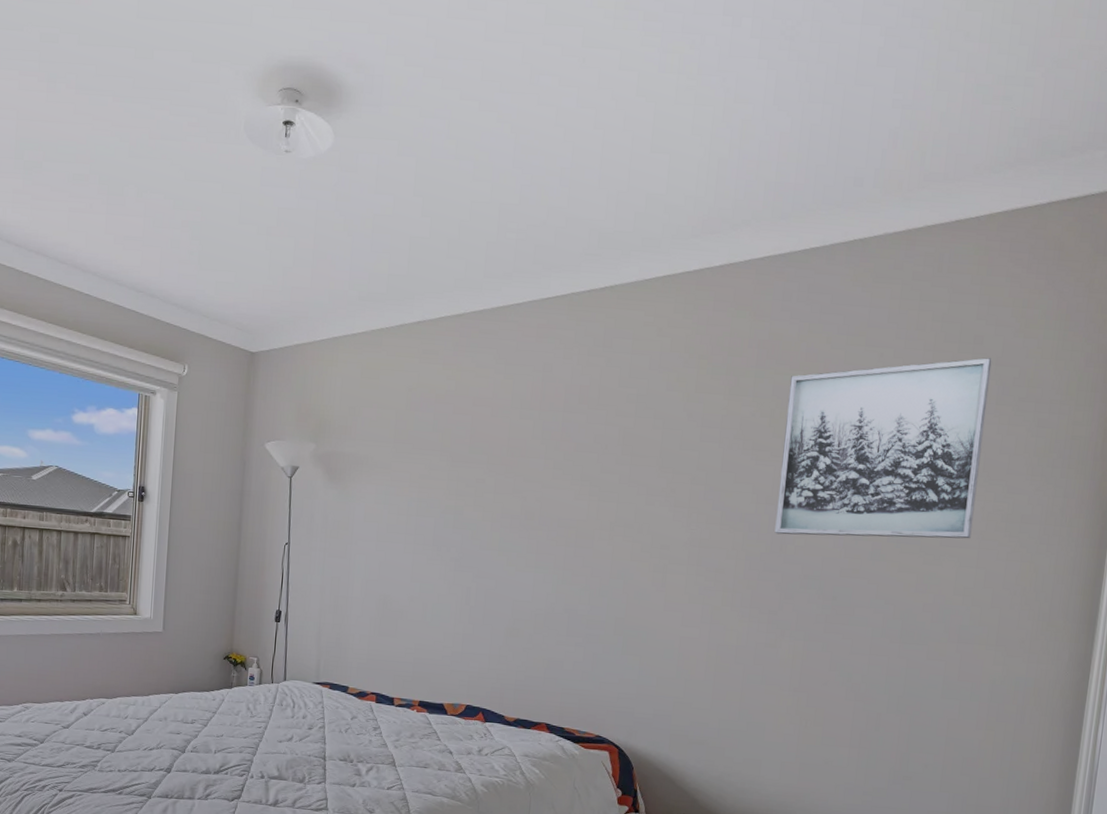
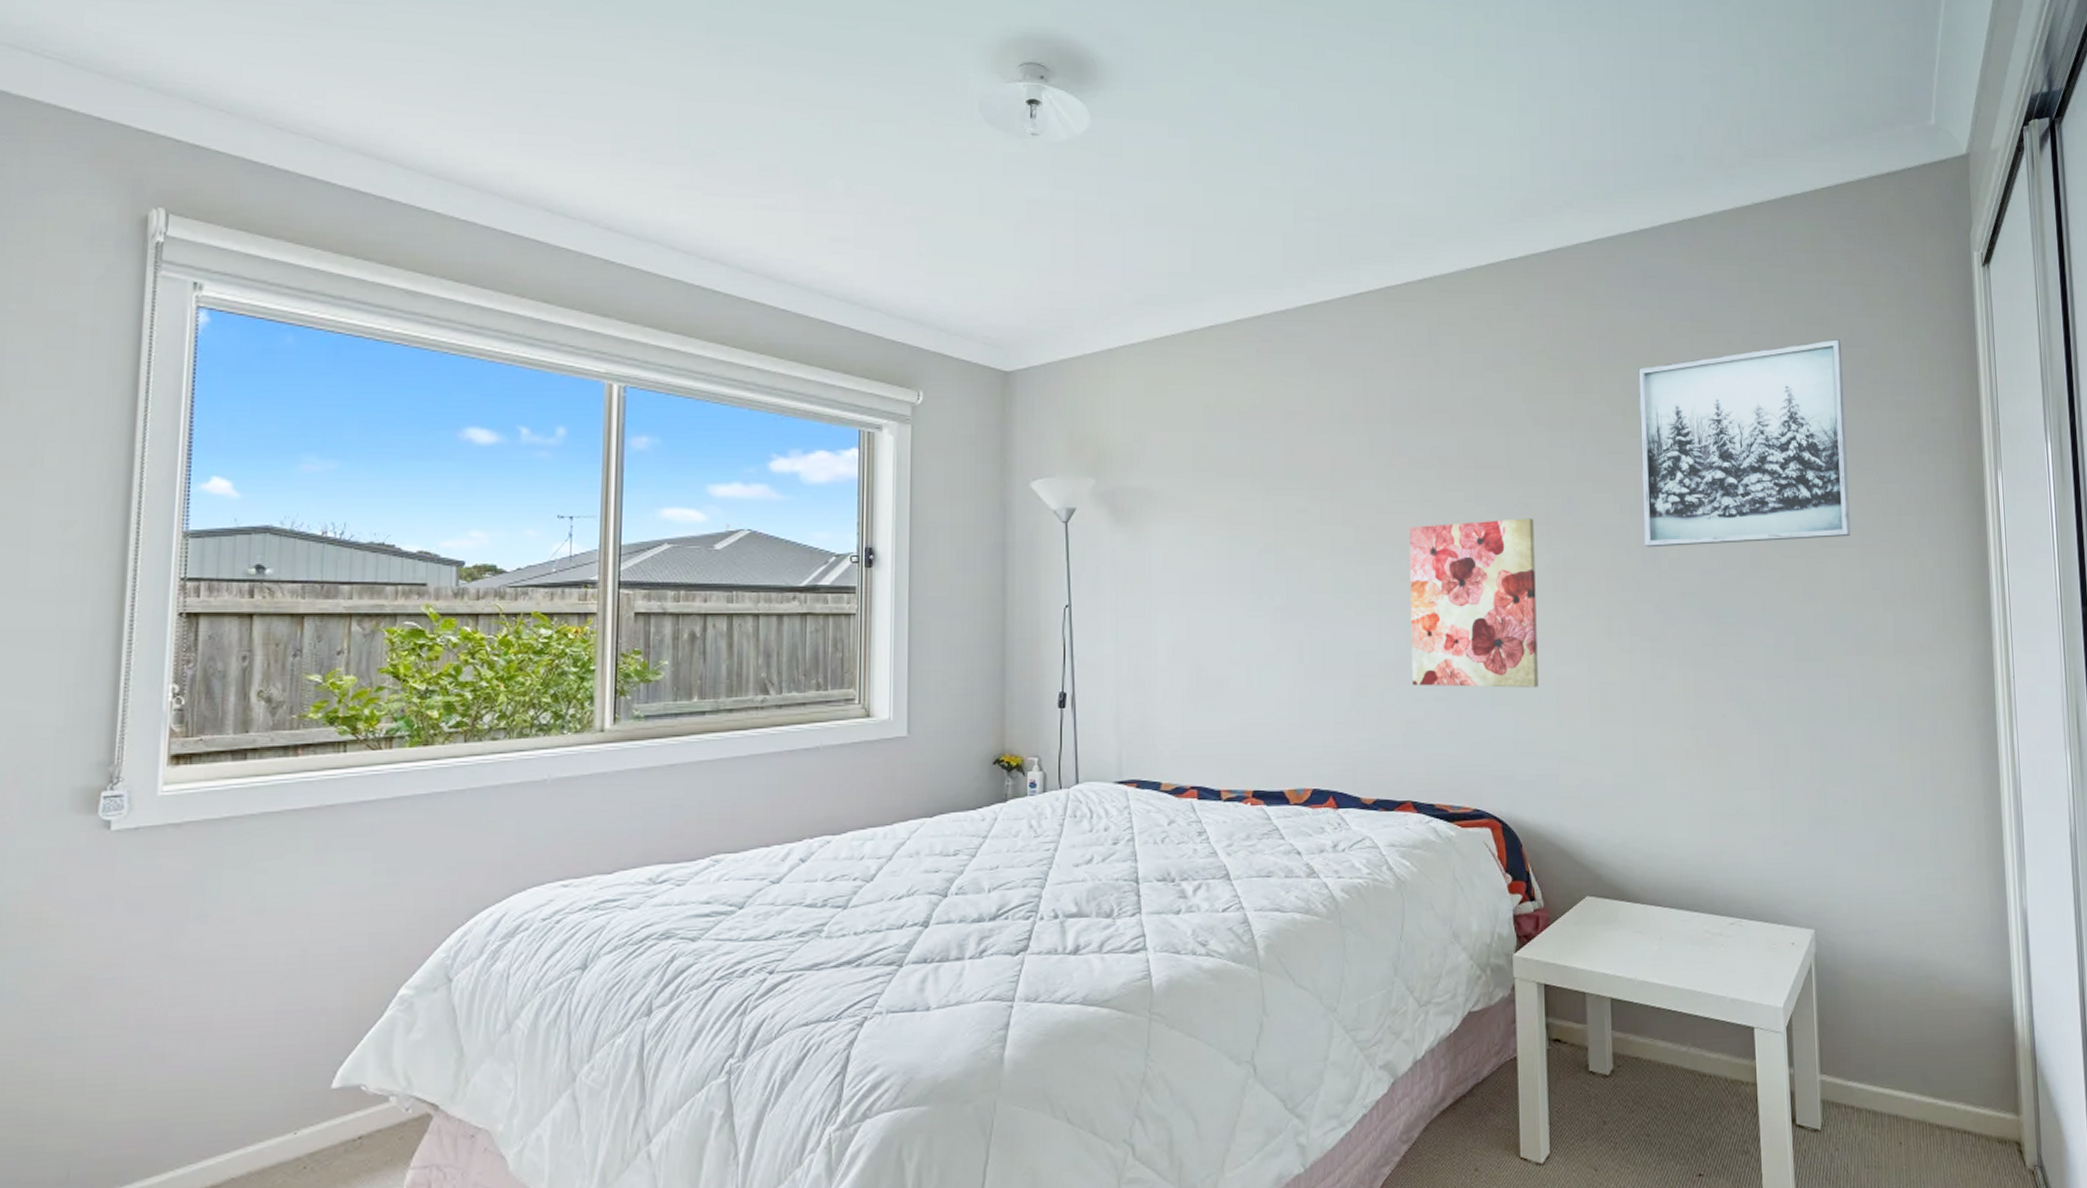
wall art: none [557,500,678,643] -> present [1408,518,1538,688]

